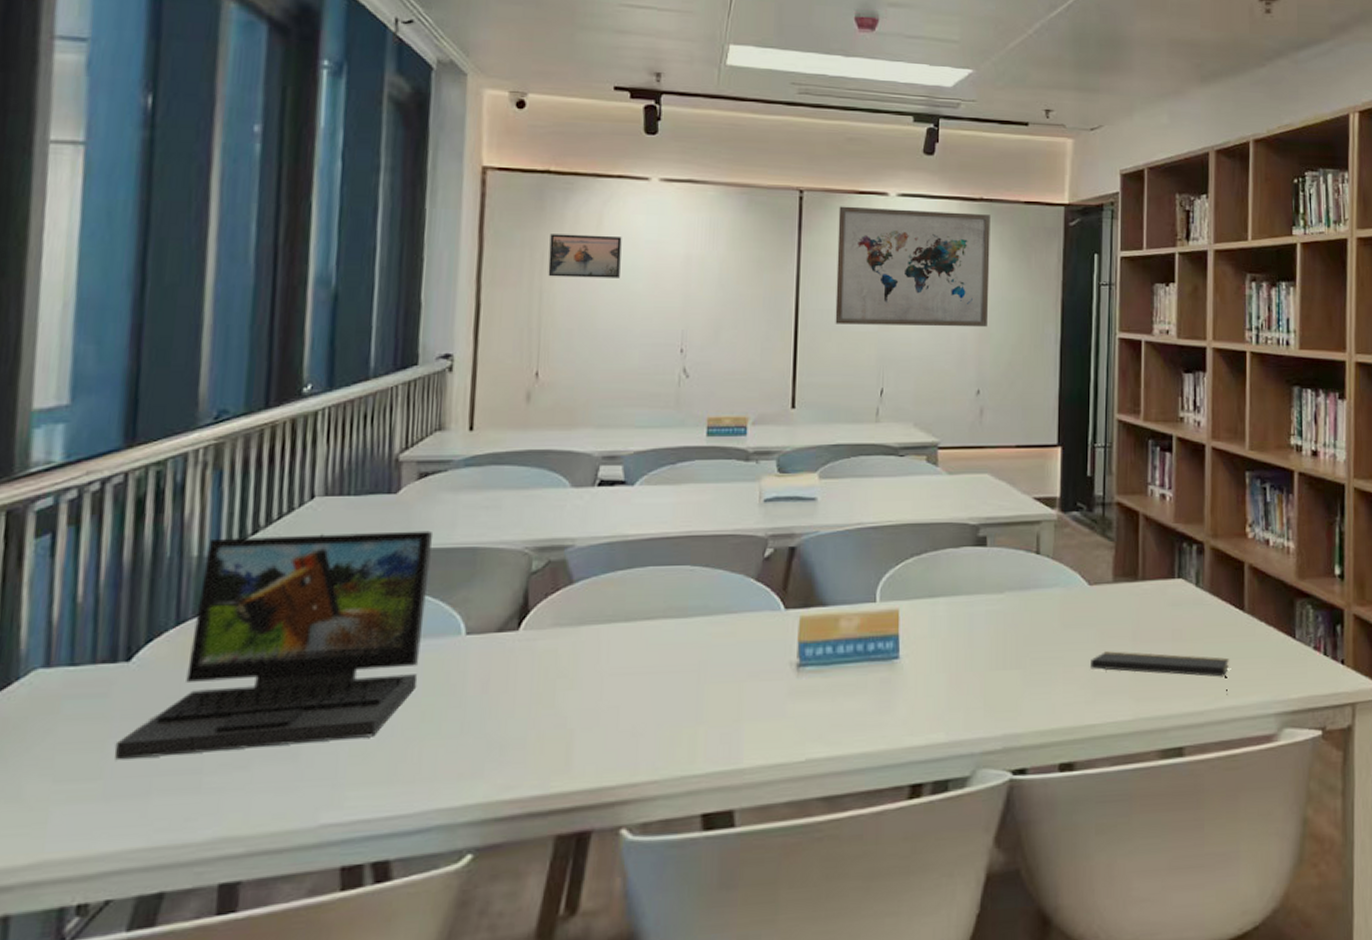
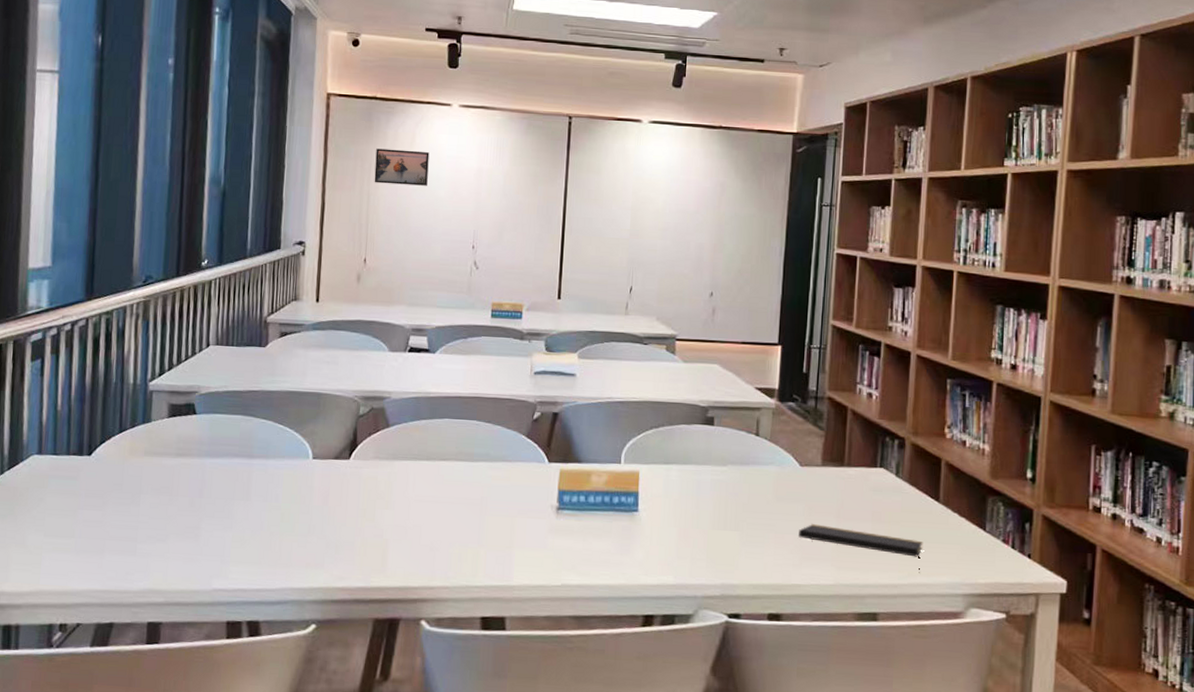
laptop: present [114,530,434,761] -> none [81,371,291,529]
wall art: present [835,206,991,328] -> none [594,130,728,239]

